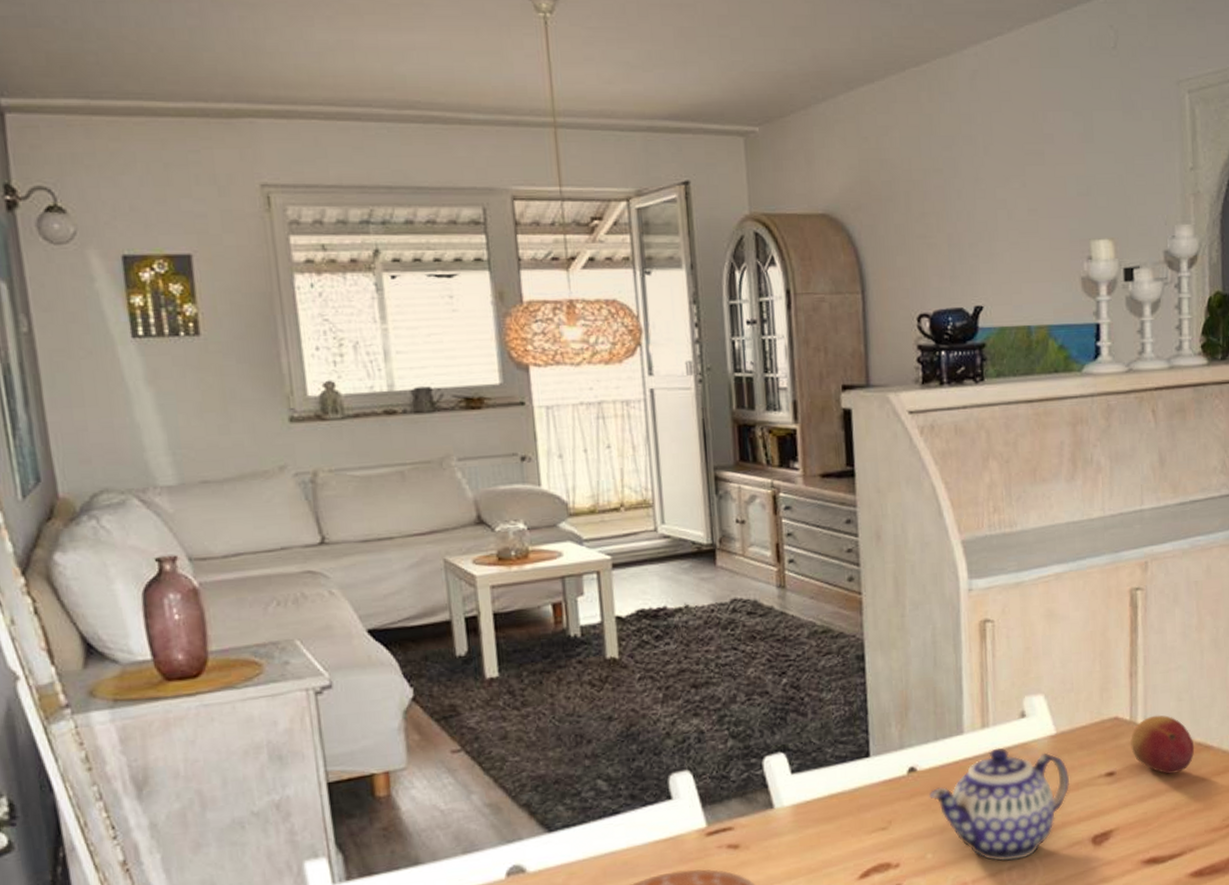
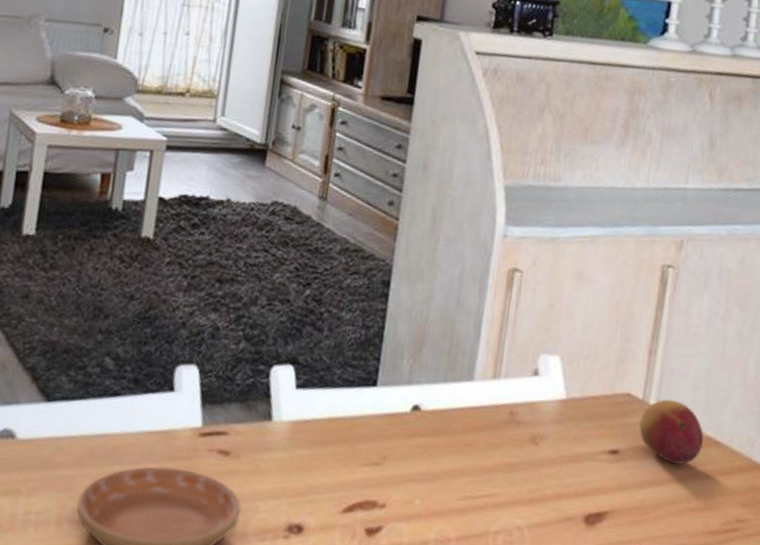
teapot: present [928,748,1070,861] -> none [427,402,573,525]

